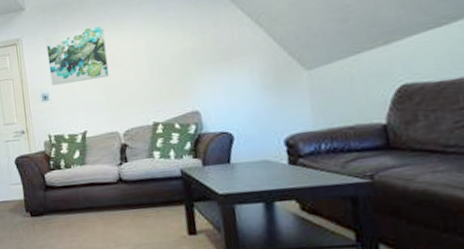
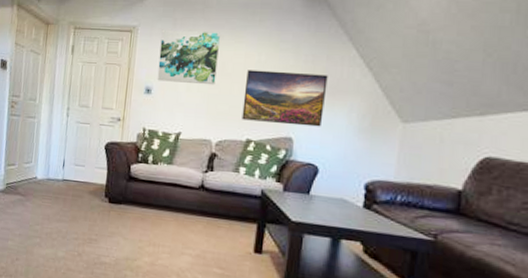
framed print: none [138,41,225,105] -> present [241,70,328,127]

